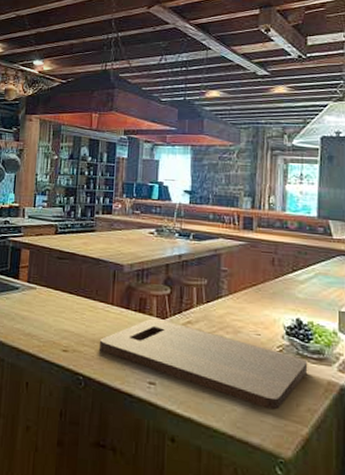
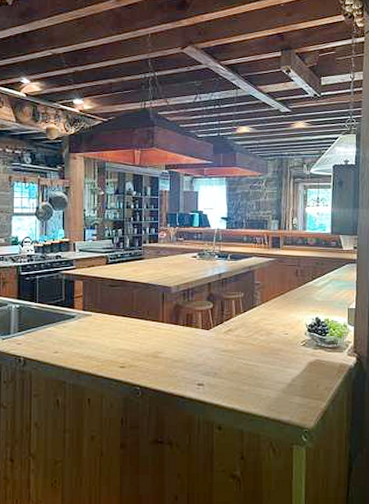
cutting board: present [98,318,308,410] -> none [152,330,325,392]

